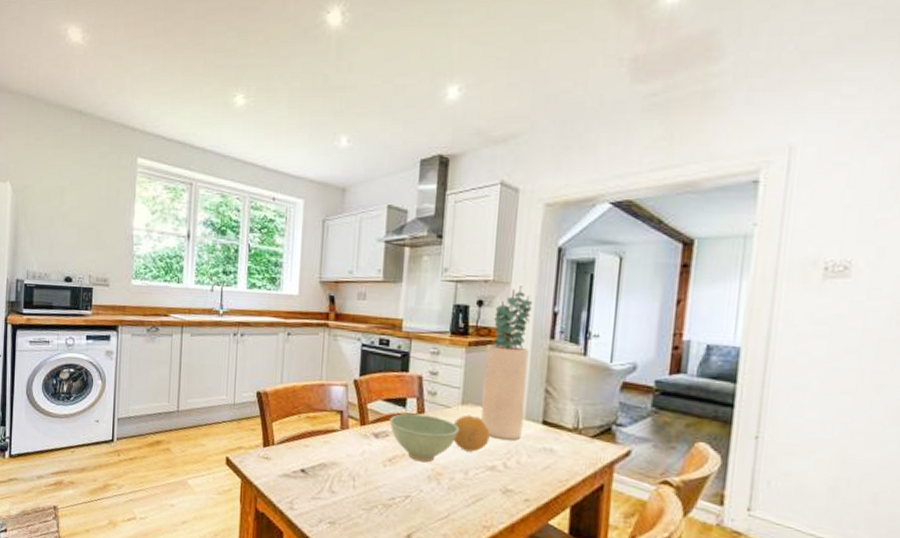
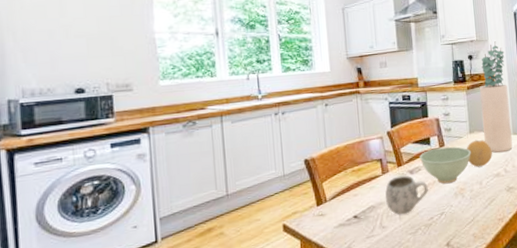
mug: none [340,436,395,485] -> present [385,175,428,215]

